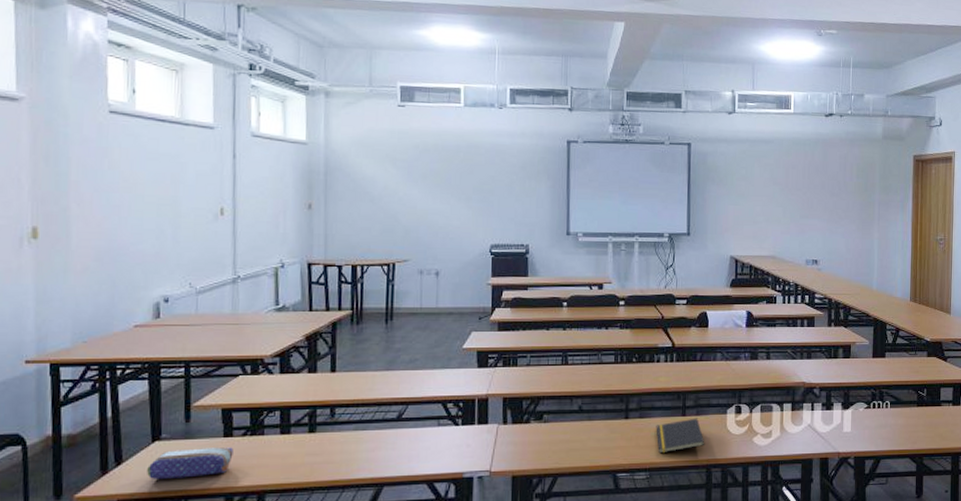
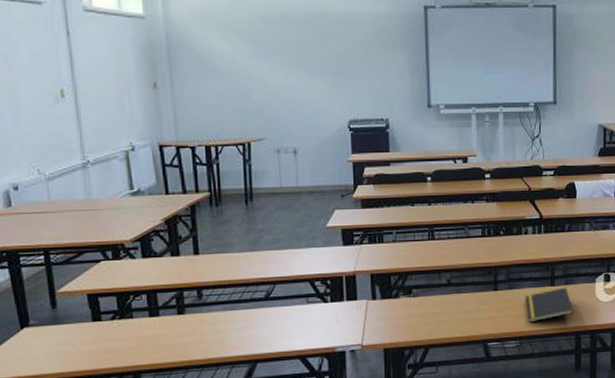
pencil case: present [147,447,233,479] -> none [19,331,104,364]

